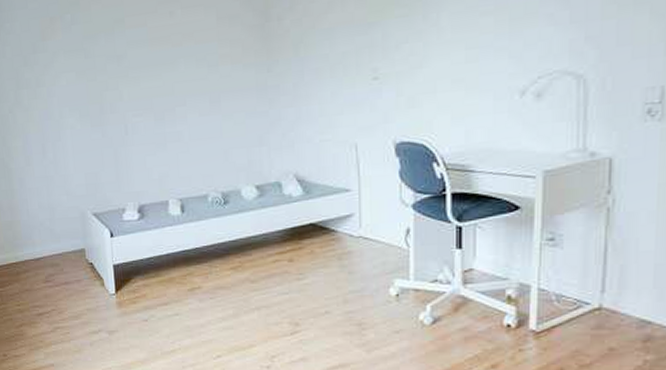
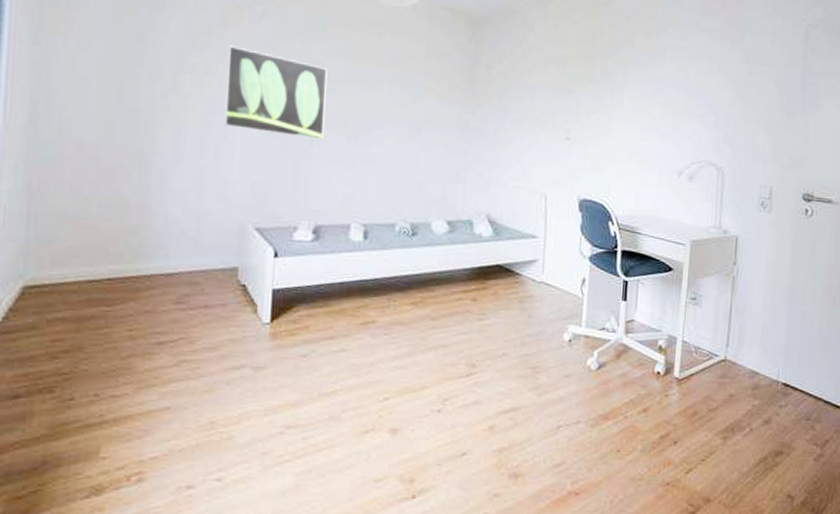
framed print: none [50,56,135,129] -> present [225,45,328,140]

